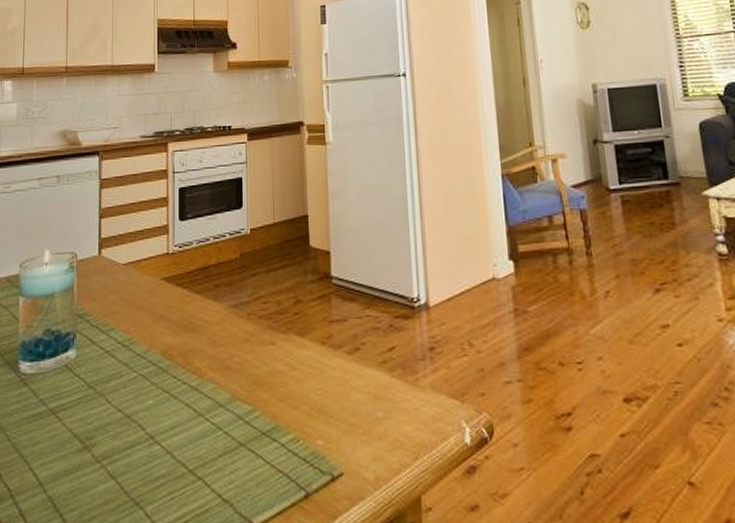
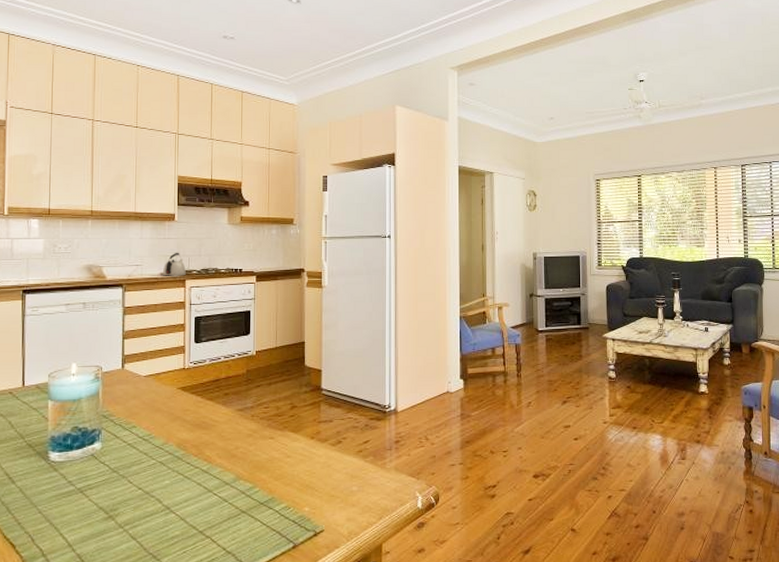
kettle: none [142,109,168,140] -> present [162,252,186,277]

